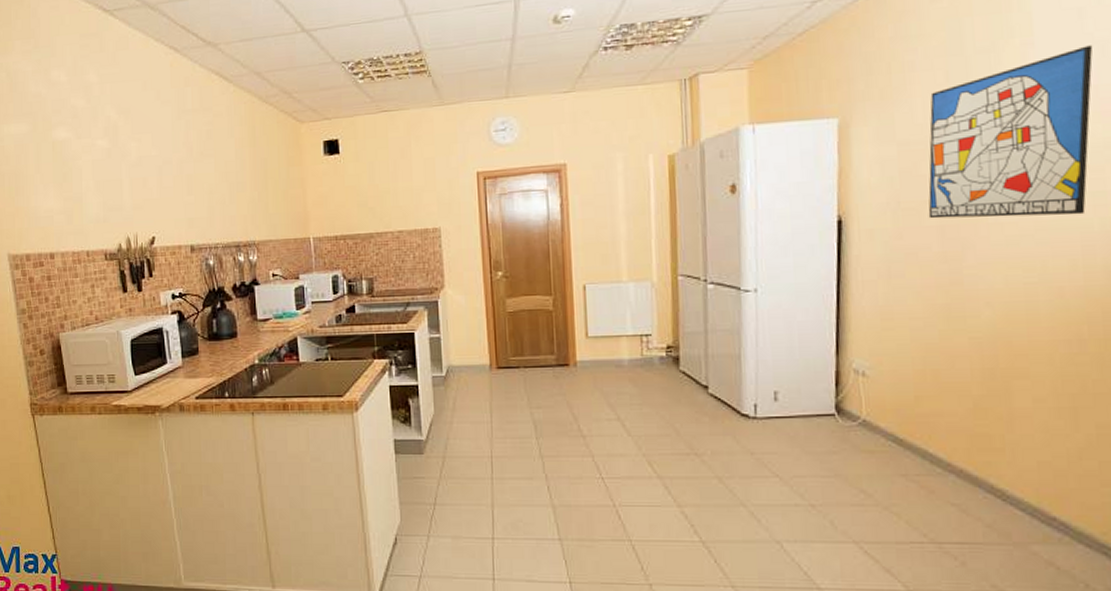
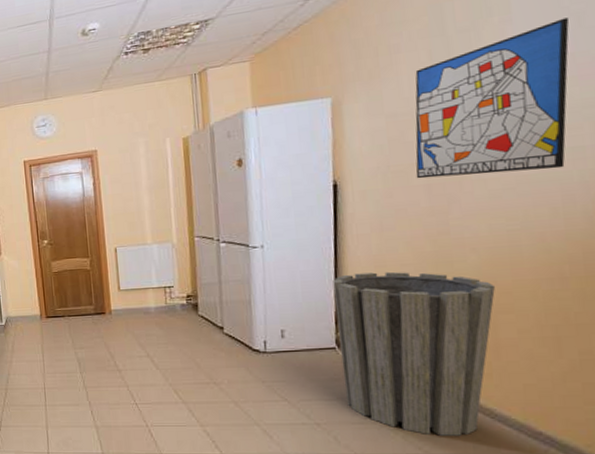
trash can: none [834,326,1010,521] -> present [332,271,495,436]

